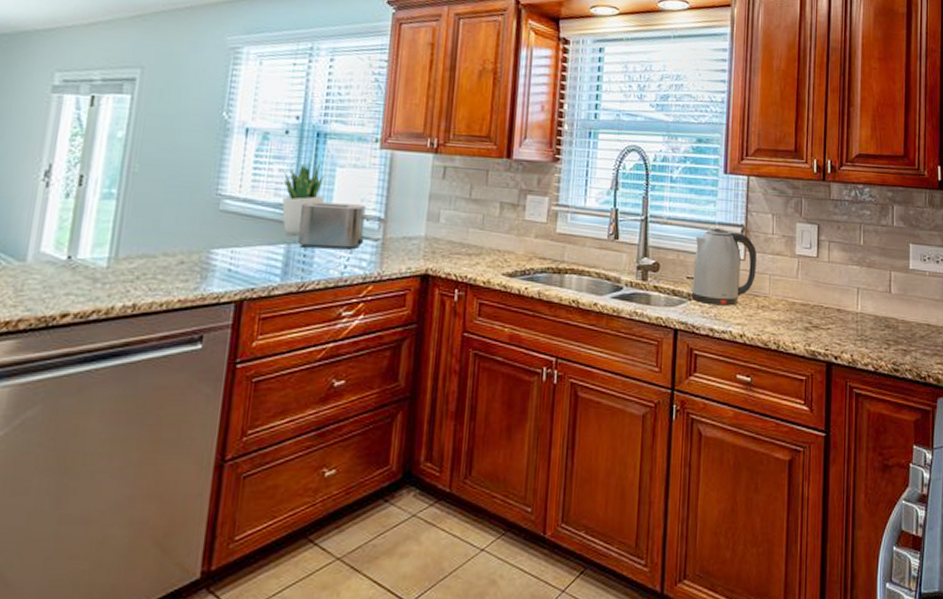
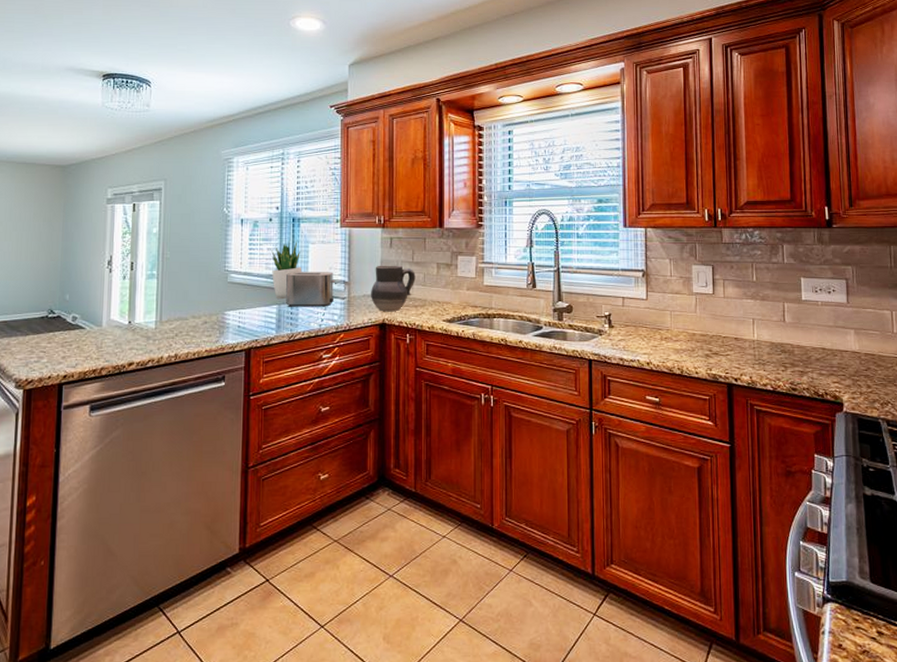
ceramic jug: none [412,200,473,260] -> present [371,265,416,312]
kettle: present [691,228,757,306] -> none [601,274,659,339]

